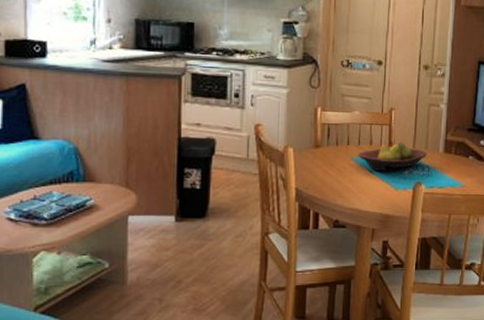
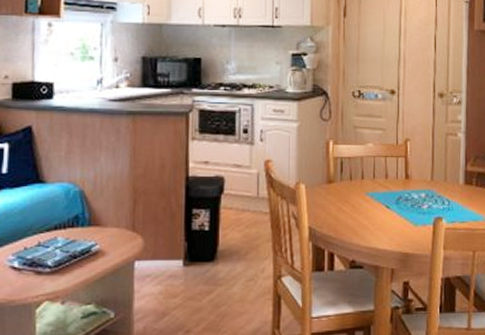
fruit bowl: present [358,142,428,172] -> none [374,174,447,207]

